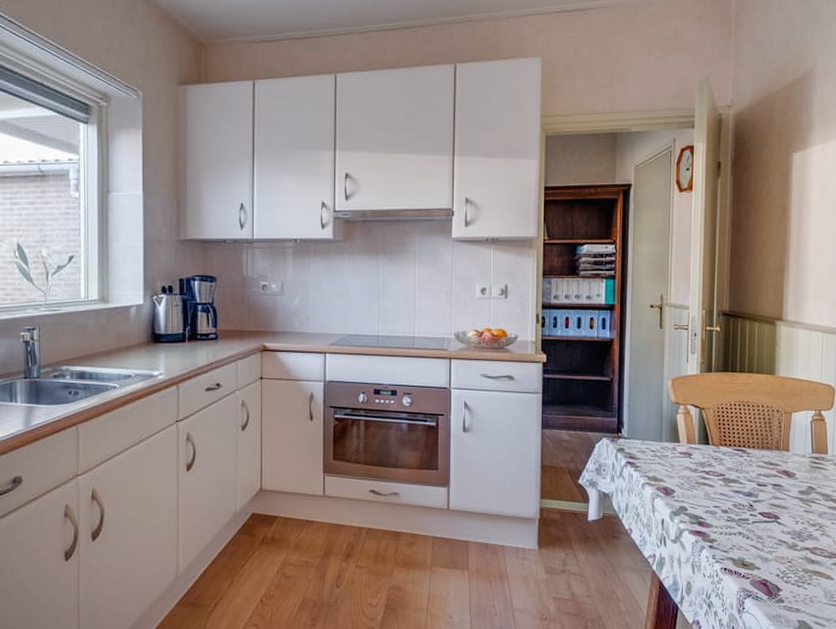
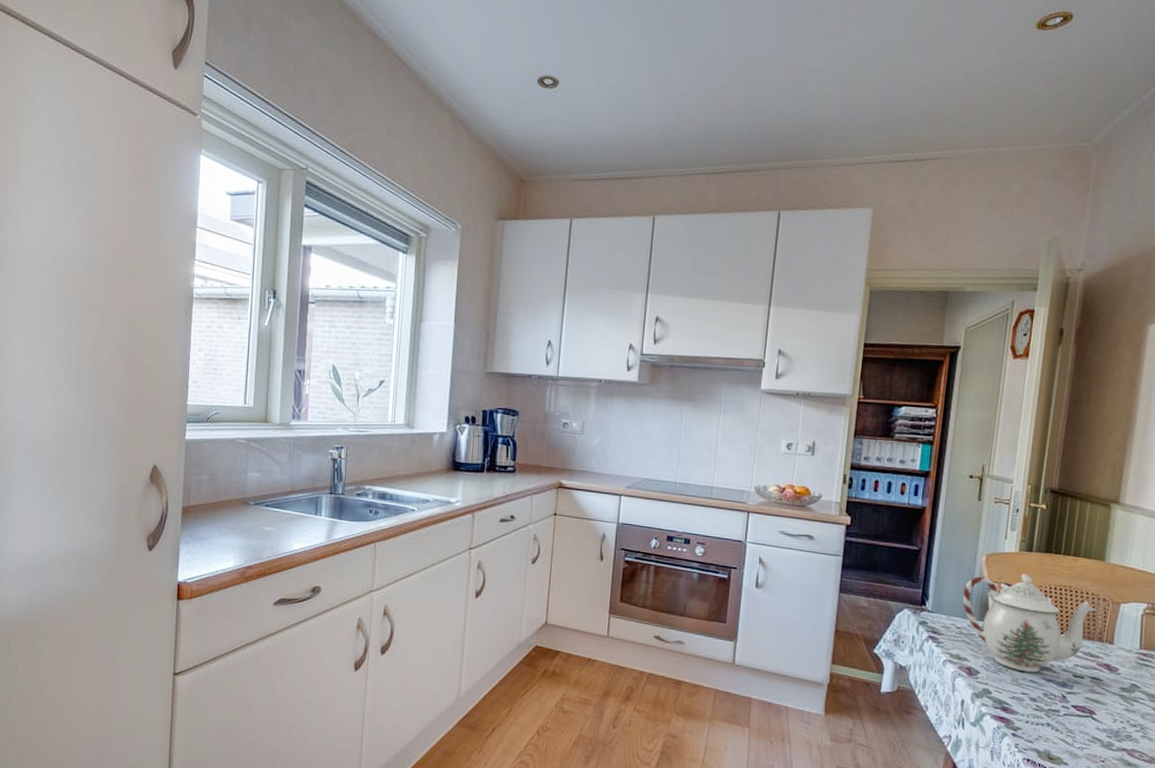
teapot: none [654,393,772,486] -> present [962,573,1097,673]

